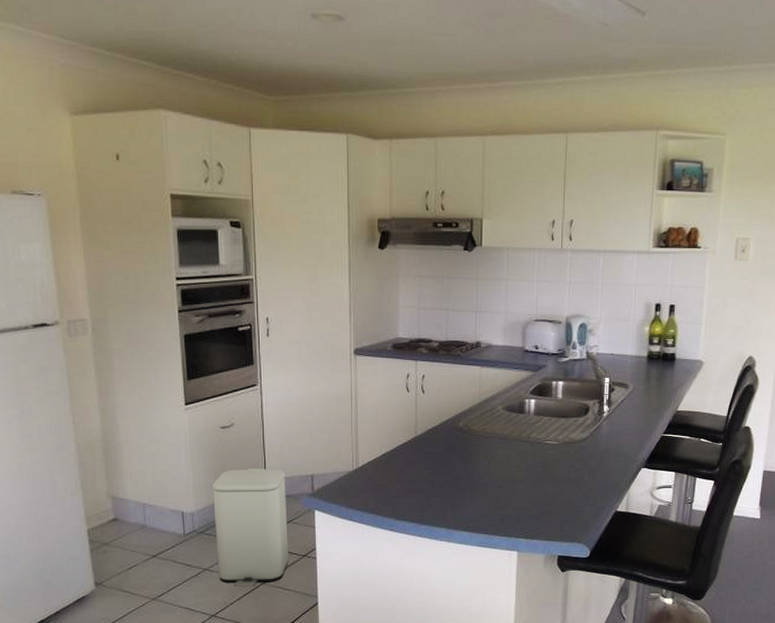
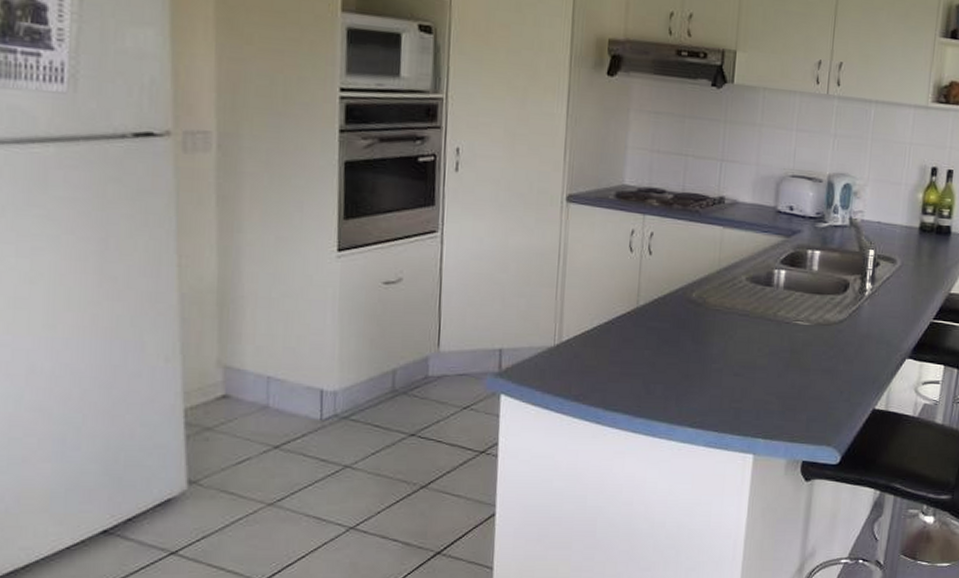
pedal bin: present [213,468,289,587] -> none [363,337,466,491]

